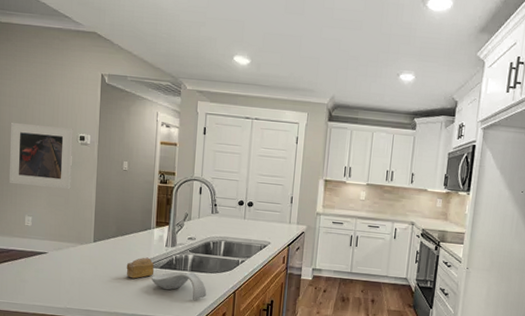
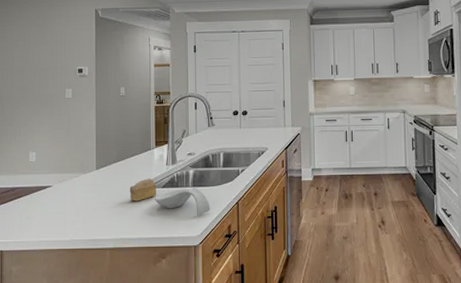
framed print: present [9,122,73,189] -> none [13,62,72,123]

